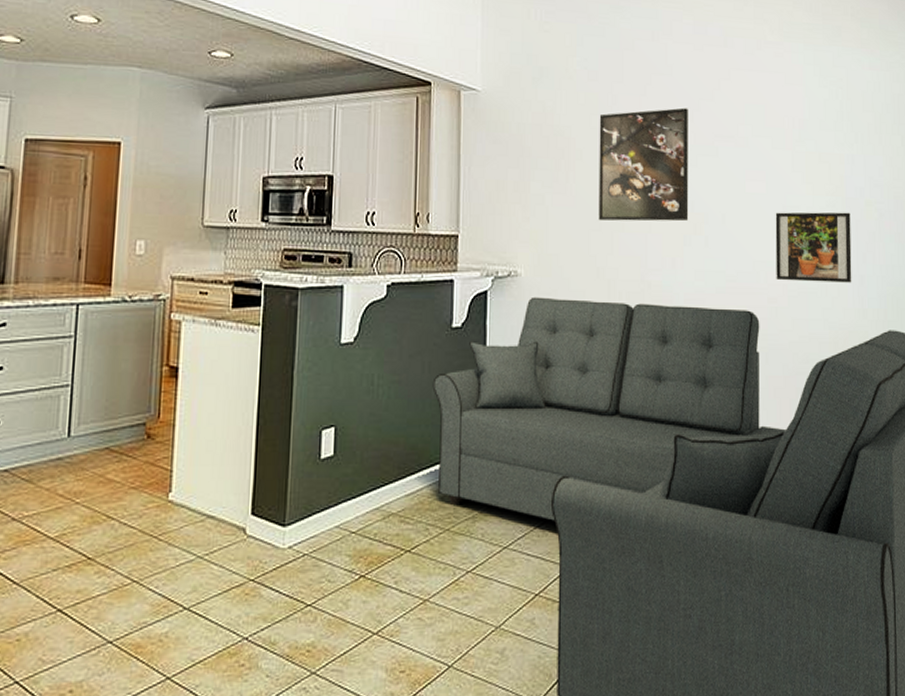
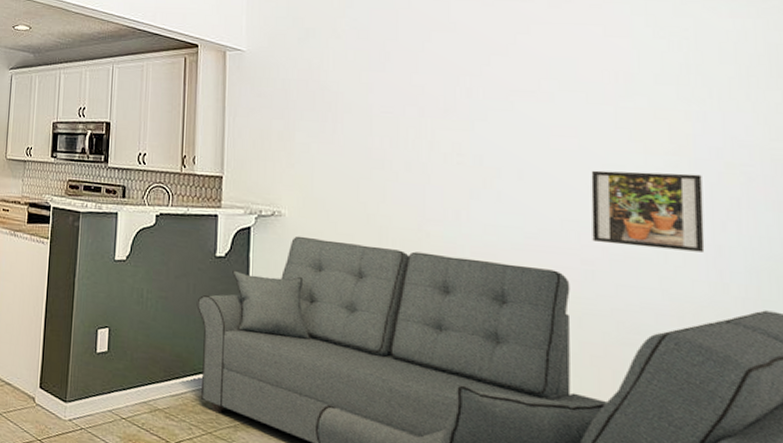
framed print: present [598,107,689,222] -> none [369,63,476,175]

